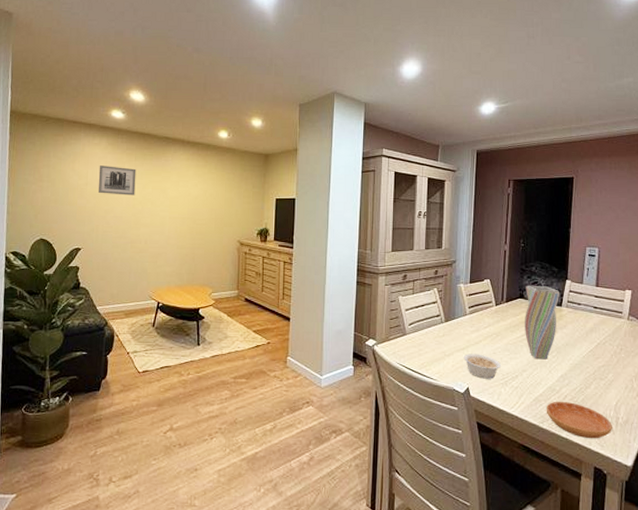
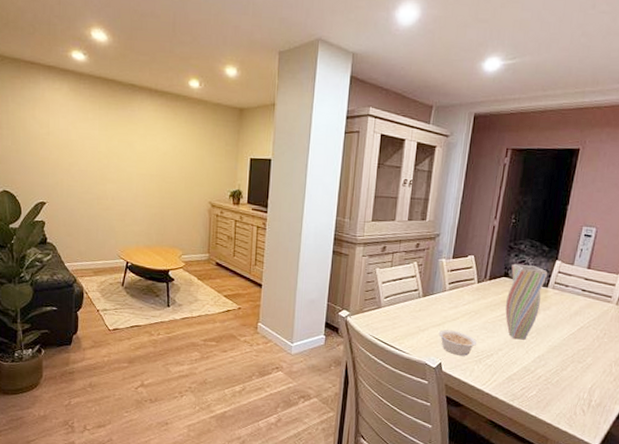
wall art: present [98,165,136,196] -> none [60,113,101,148]
saucer: present [546,401,612,439] -> none [517,381,584,419]

